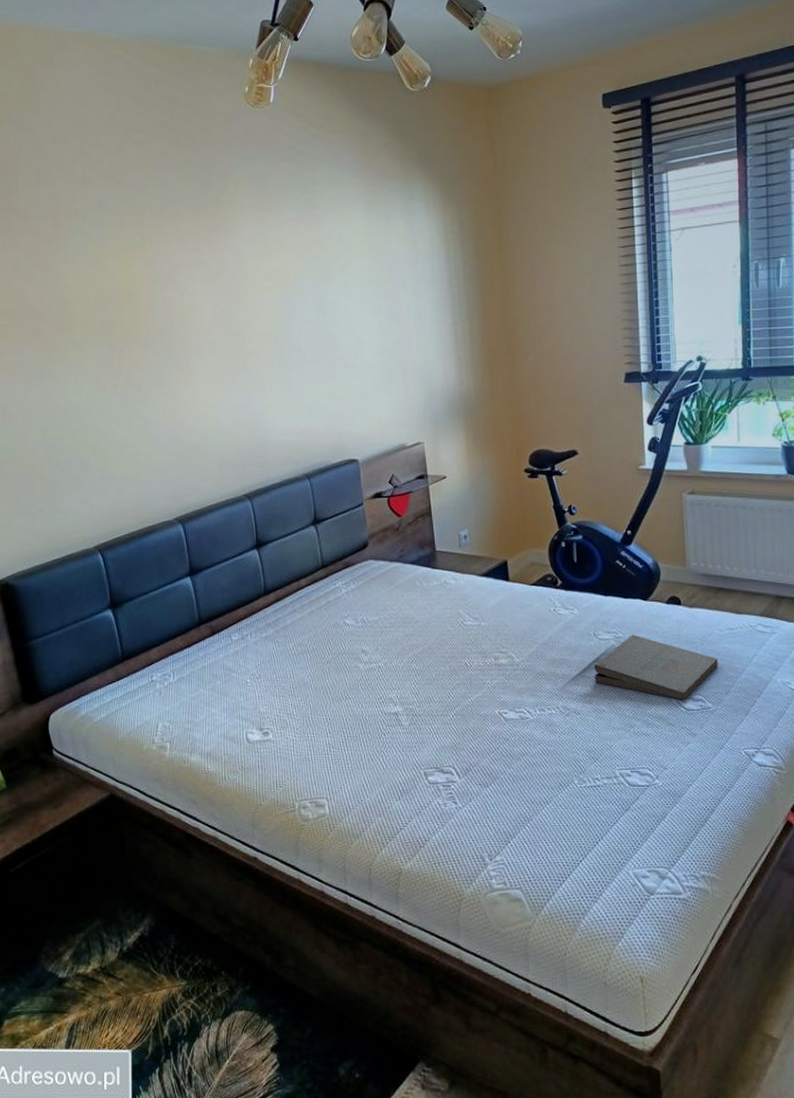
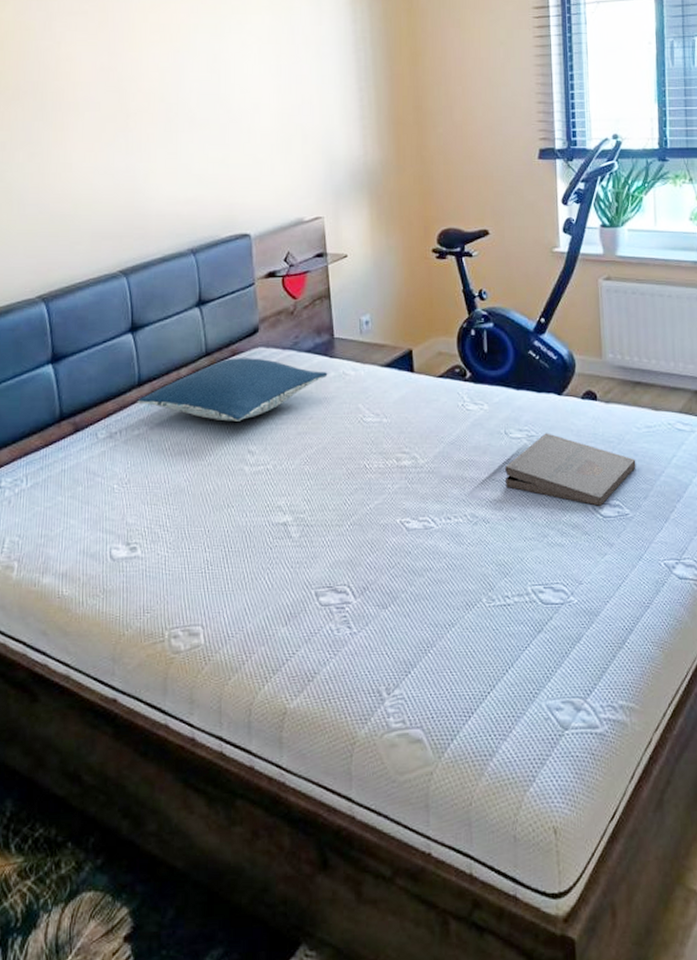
pillow: none [264,569,431,625] -> present [137,358,328,422]

